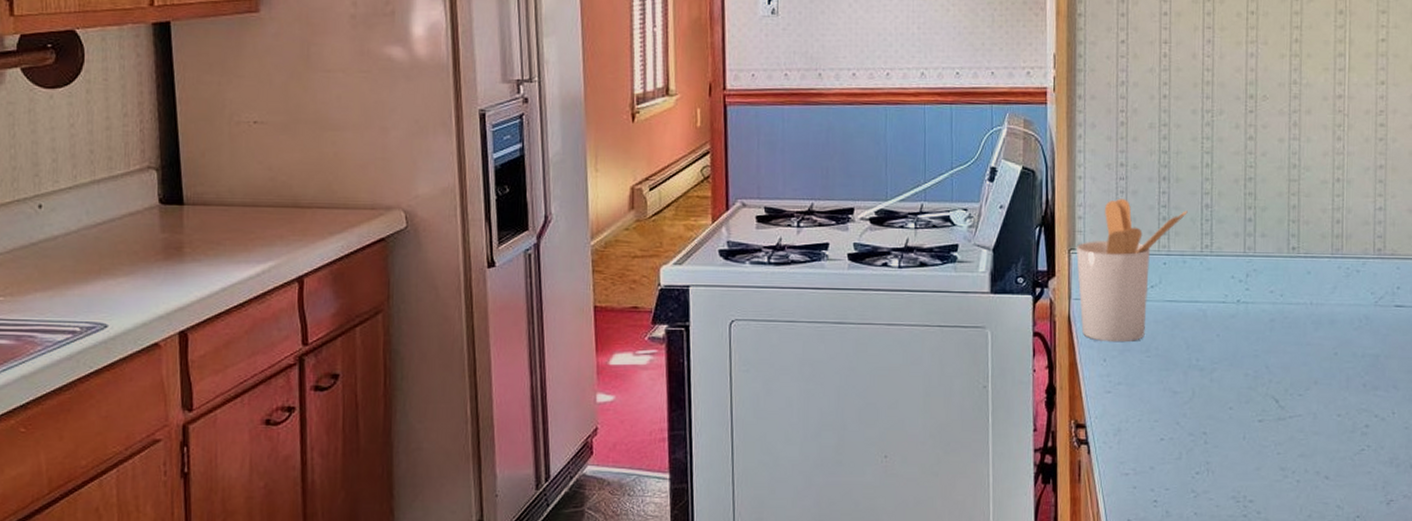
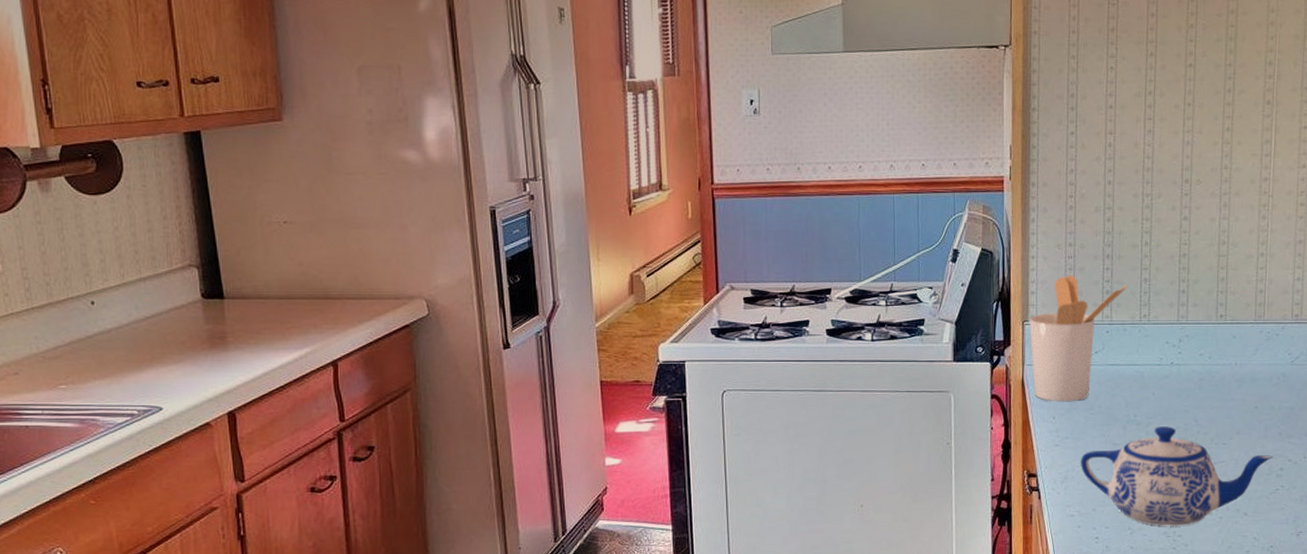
teapot: none [1136,373,1358,491] -> present [1081,426,1274,527]

